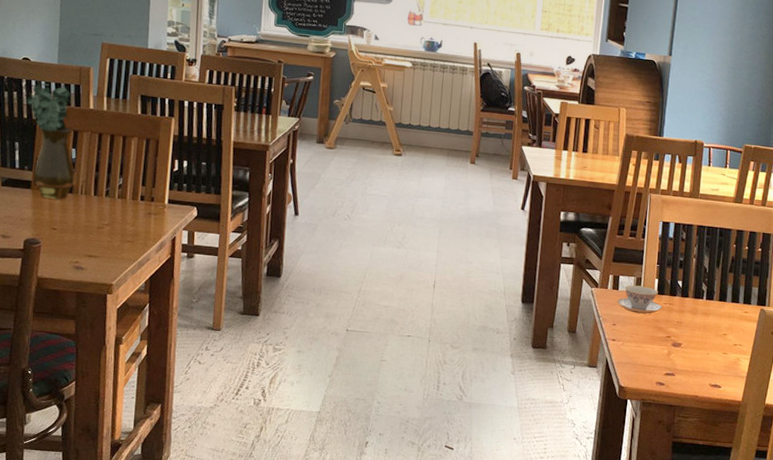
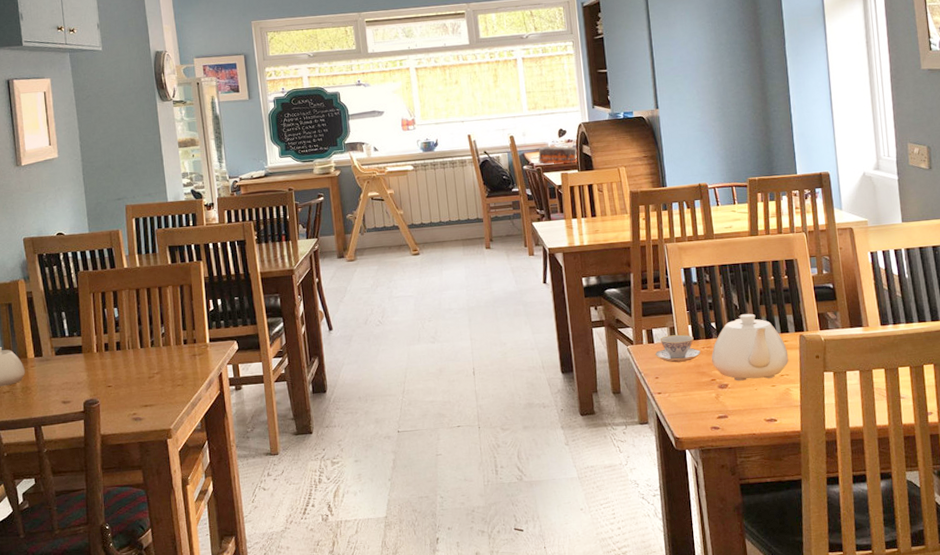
vase: present [26,78,75,199] -> none [66,249,121,359]
chocolate cake: none [540,71,582,94] -> present [538,146,578,164]
teapot: none [670,277,746,346] -> present [711,313,789,381]

